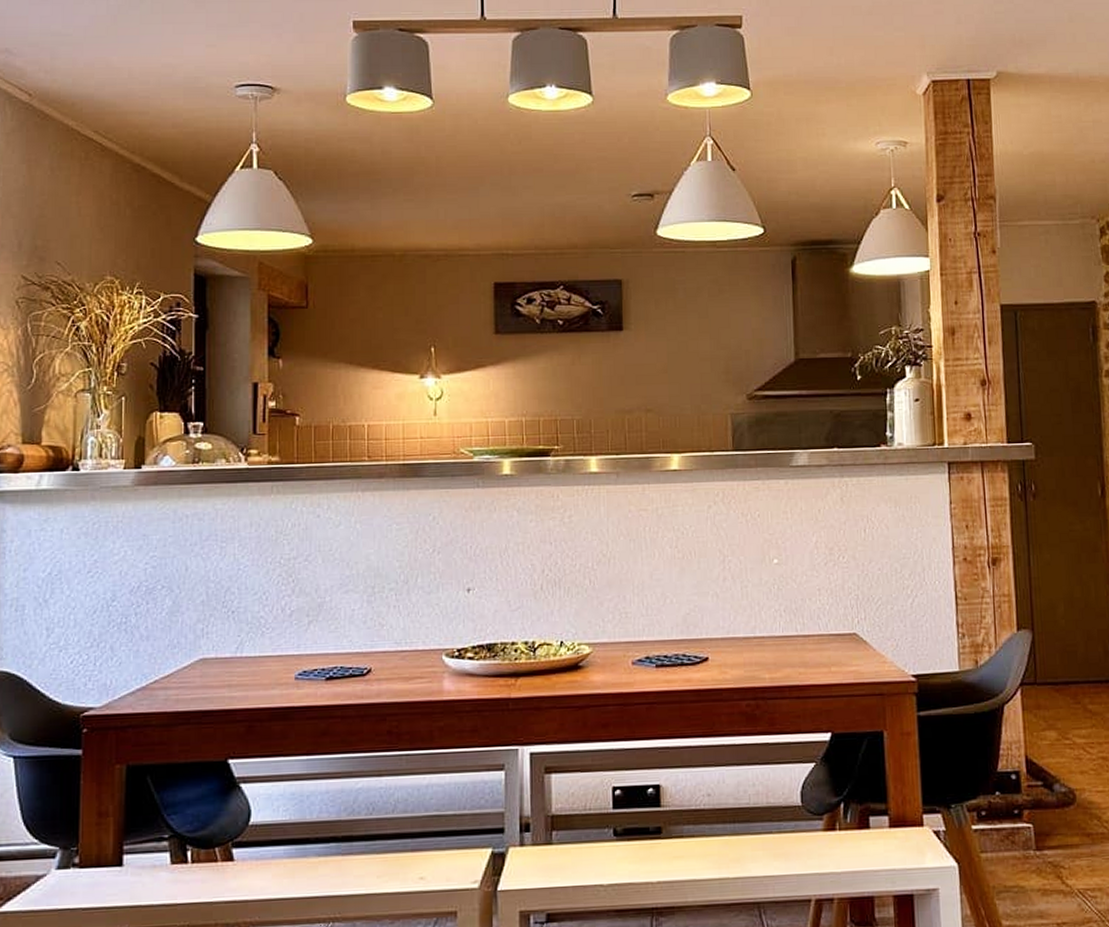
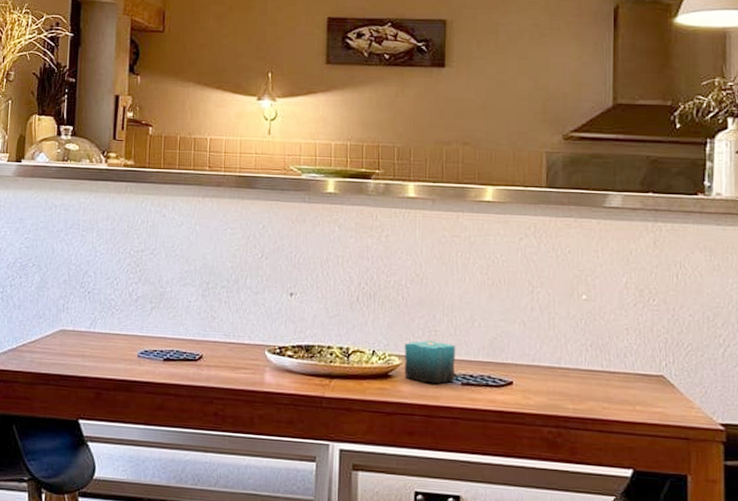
candle: none [593,622,650,670] -> present [404,339,456,384]

